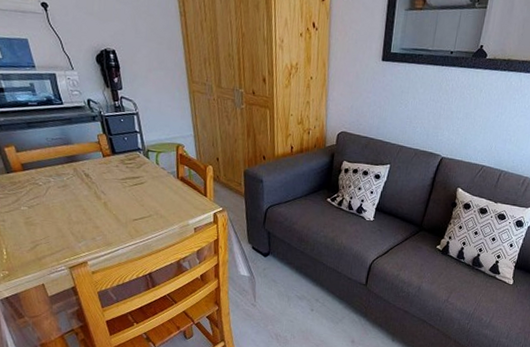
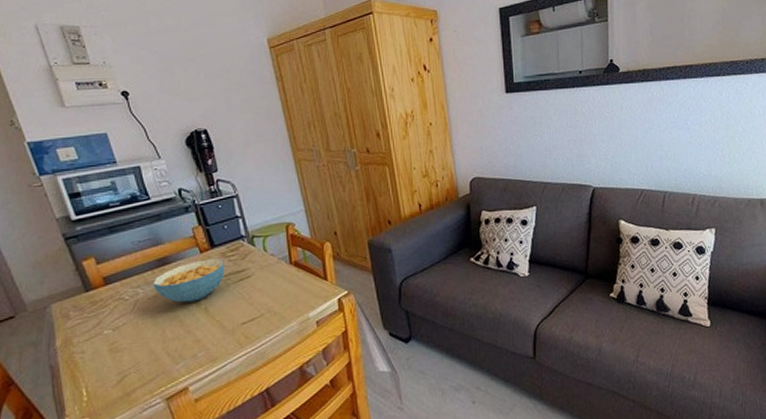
cereal bowl: none [62,162,123,196] -> present [152,258,224,303]

